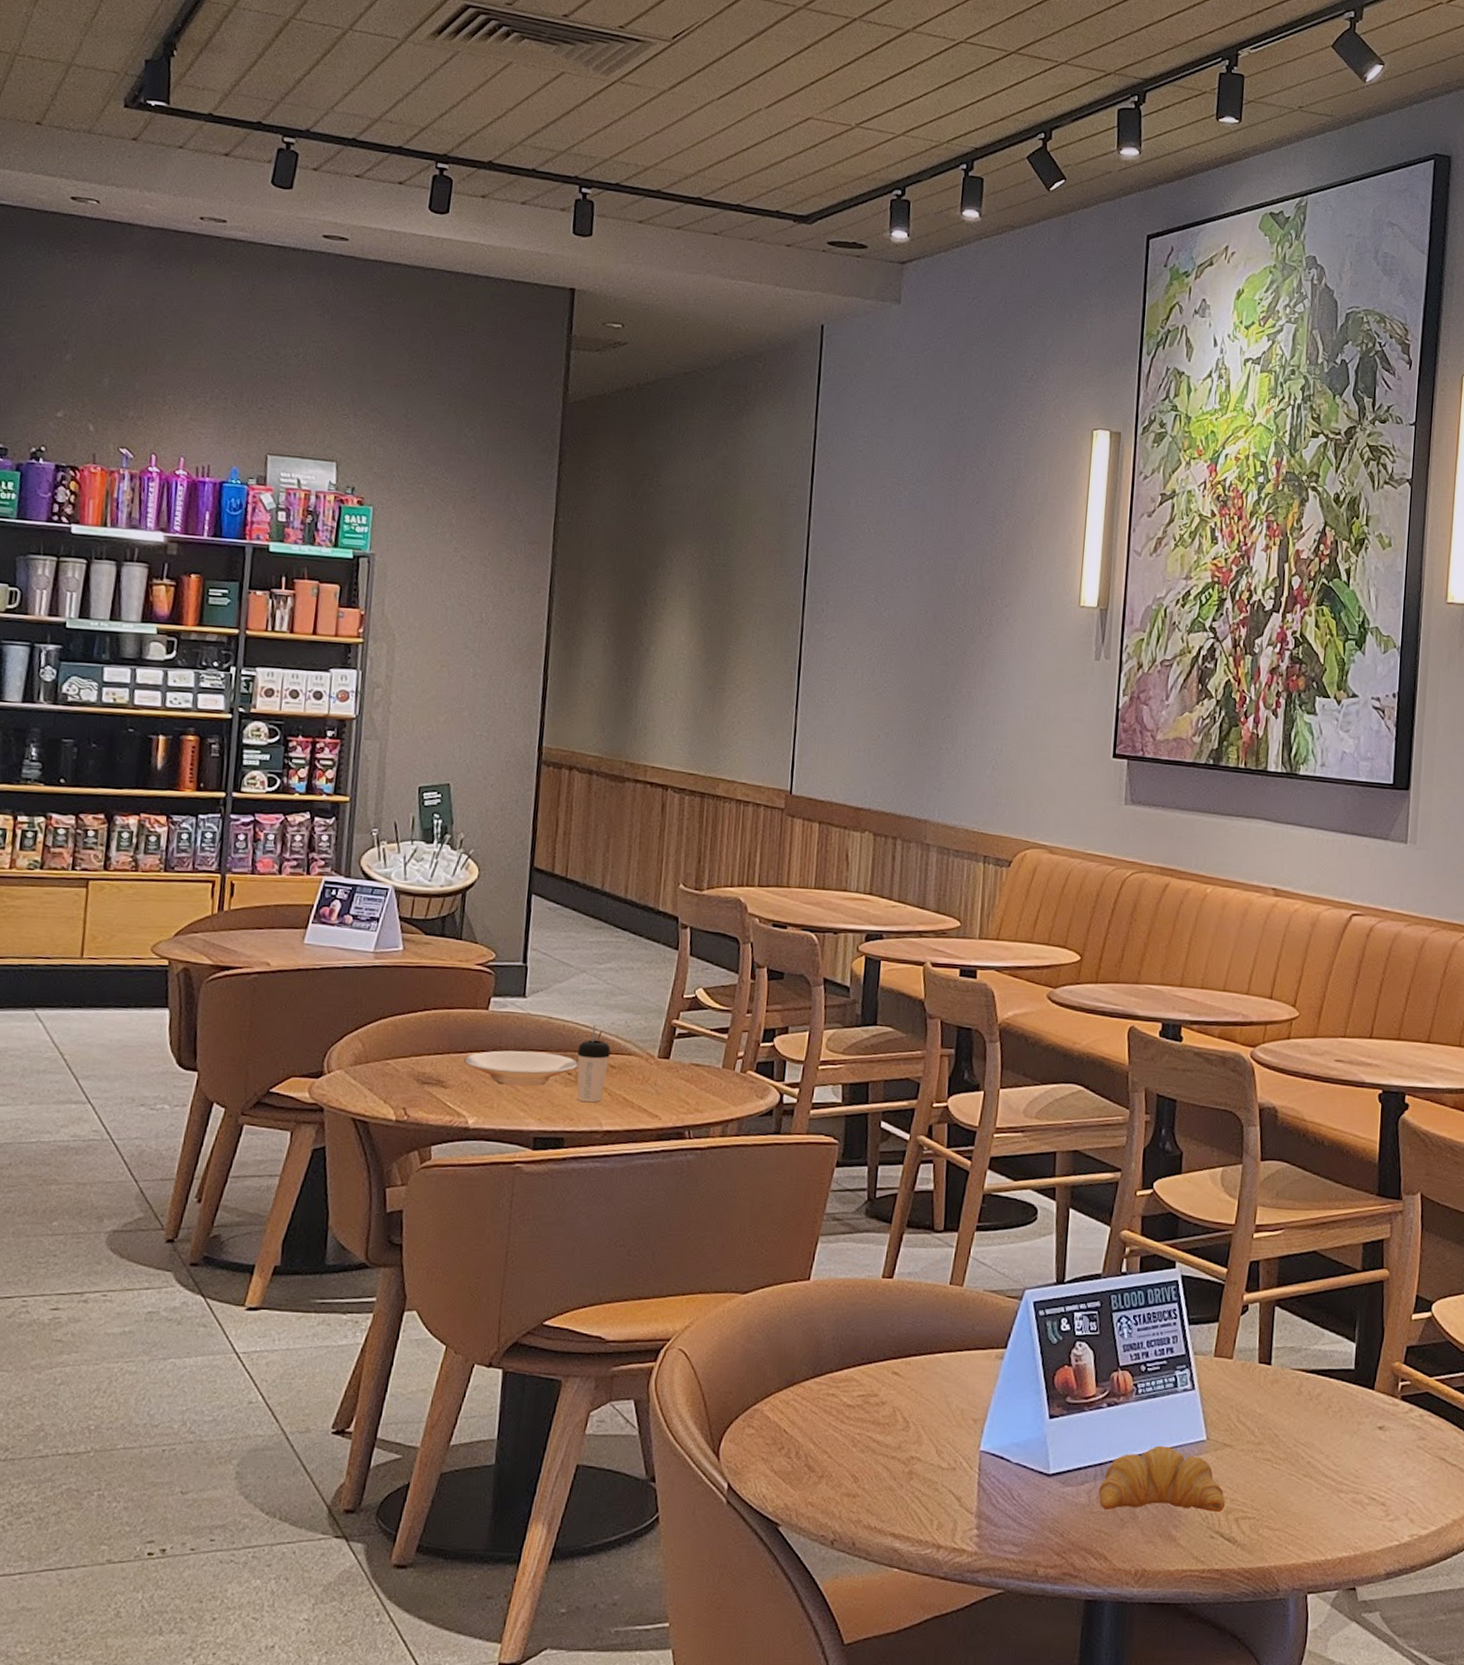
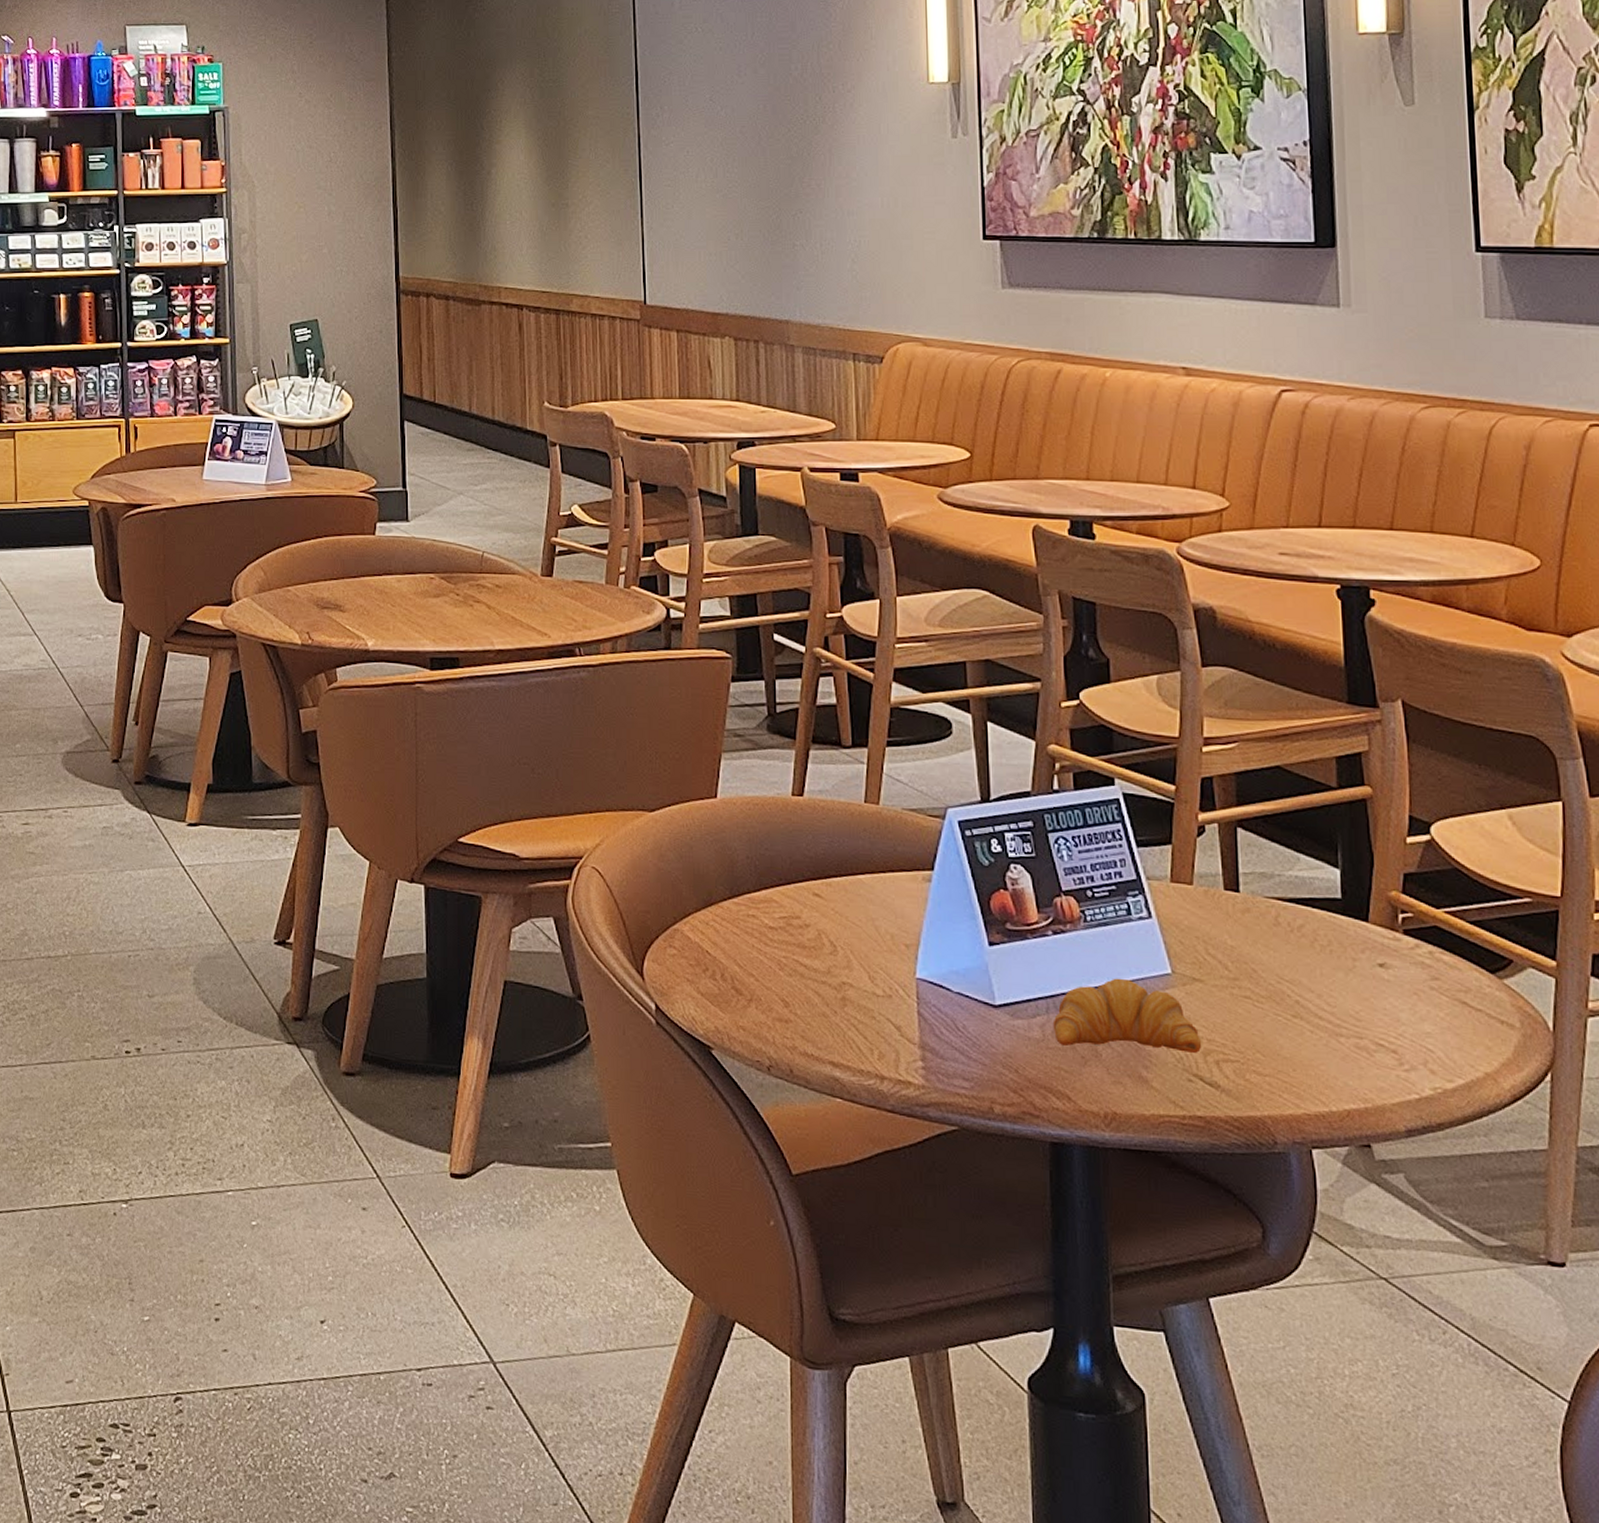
saucer: present [464,1050,579,1086] -> none [358,573,466,608]
beverage cup: present [577,1025,611,1103] -> none [463,546,494,623]

